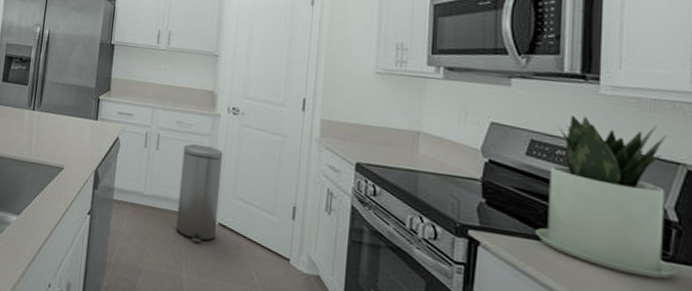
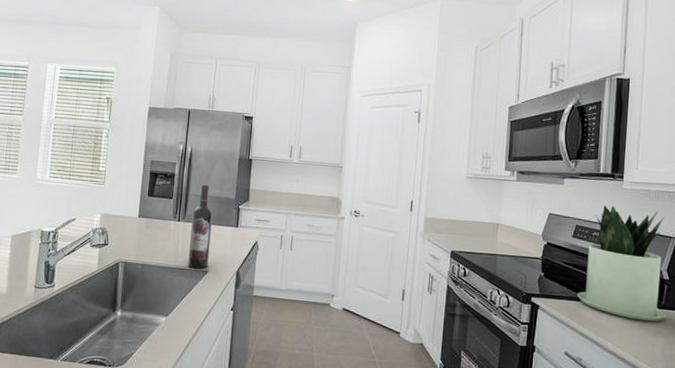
wine bottle: none [42,70,70,165] -> present [188,184,213,269]
pedal bin: present [176,143,223,242] -> none [308,243,347,325]

